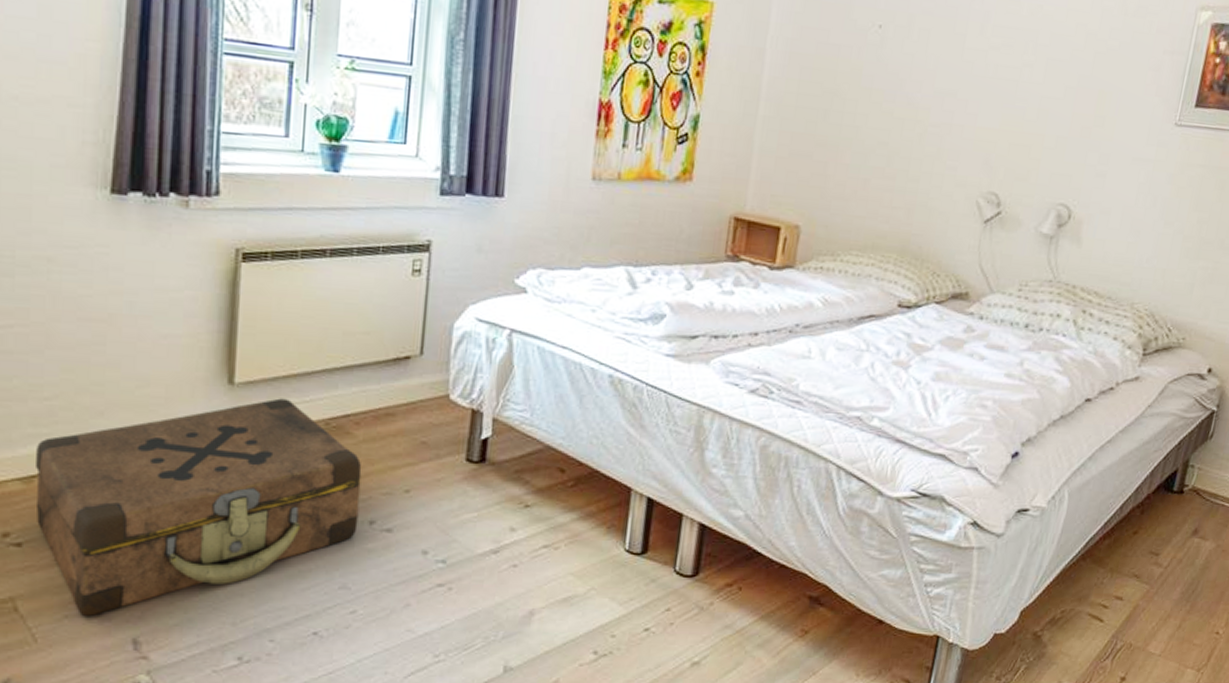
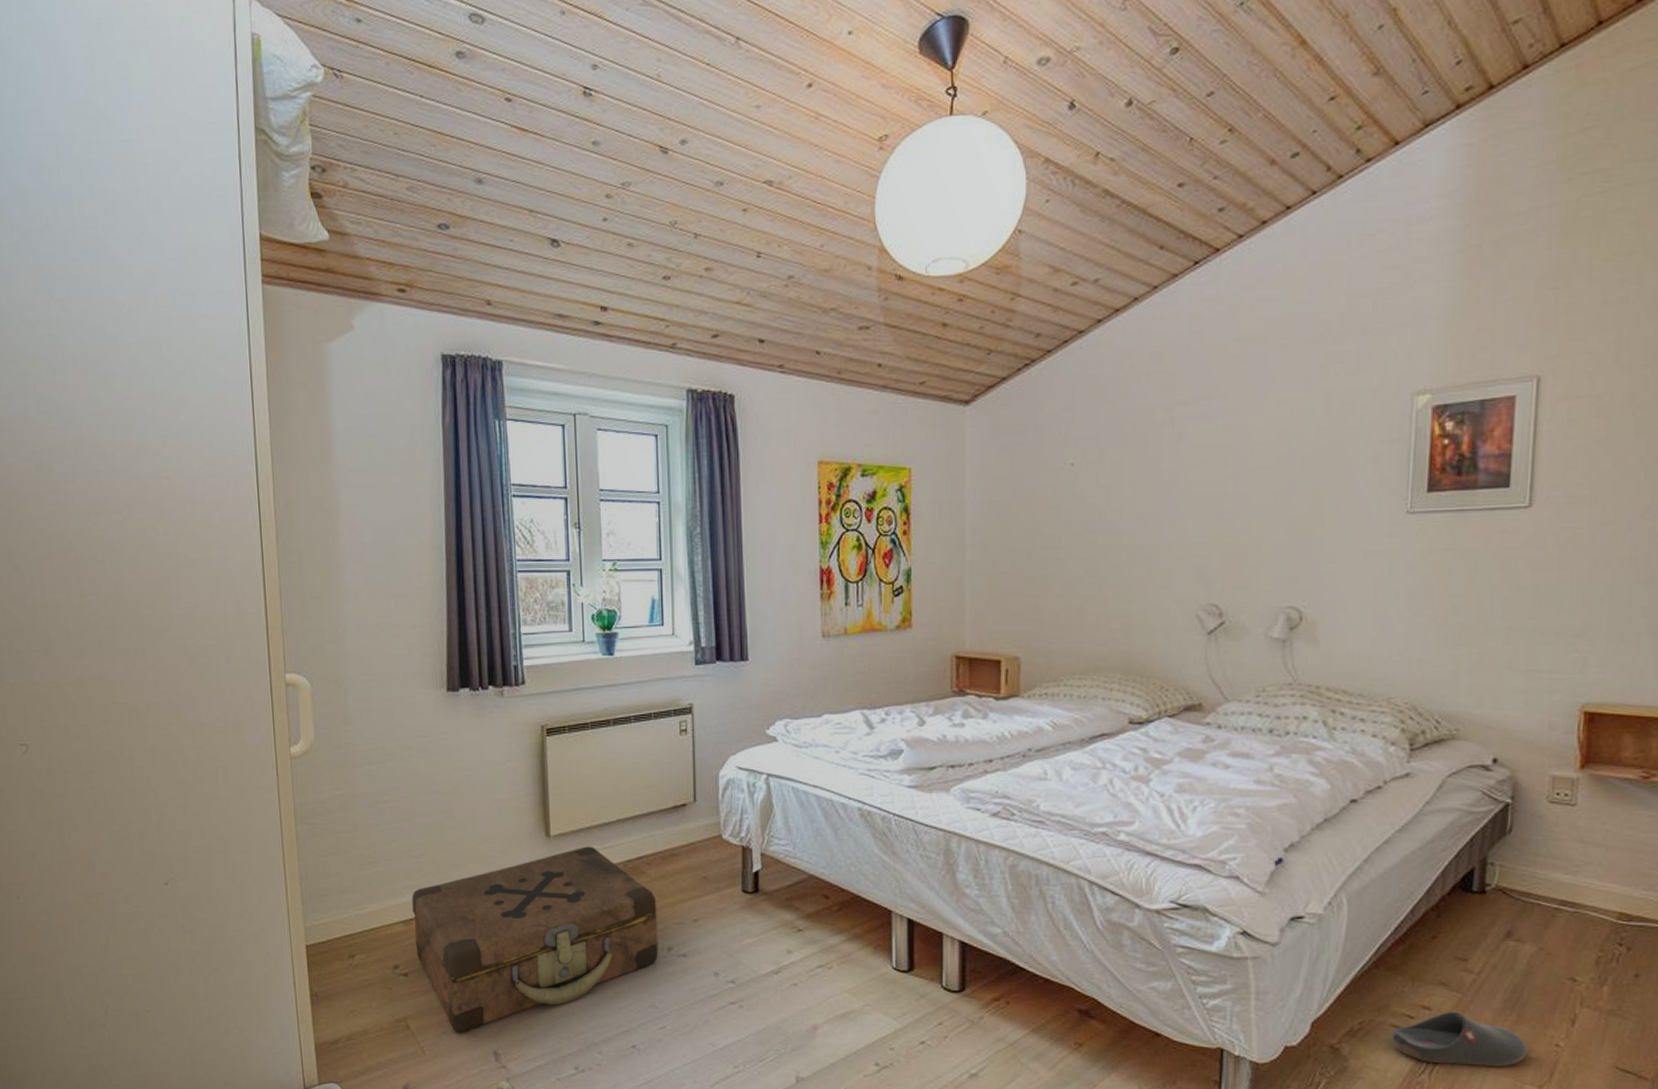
slipper: none [1085,602,1194,652] -> present [1390,1012,1528,1066]

